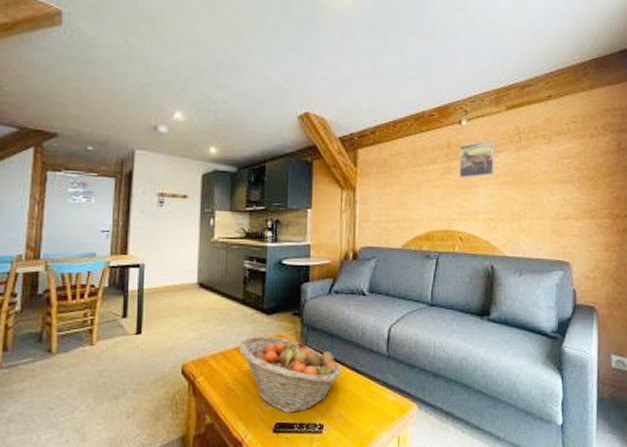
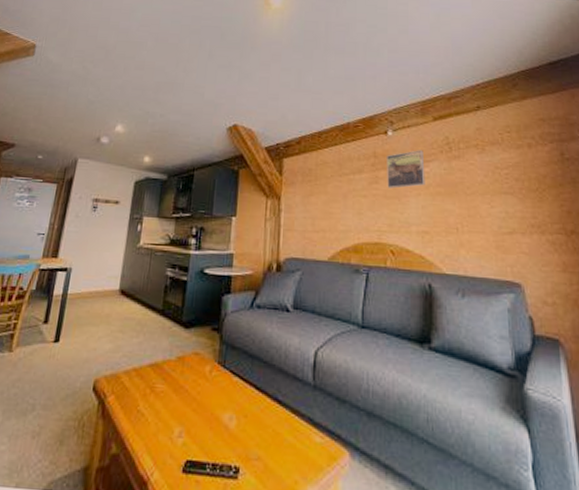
fruit basket: present [238,336,341,413] -> none [153,351,261,450]

